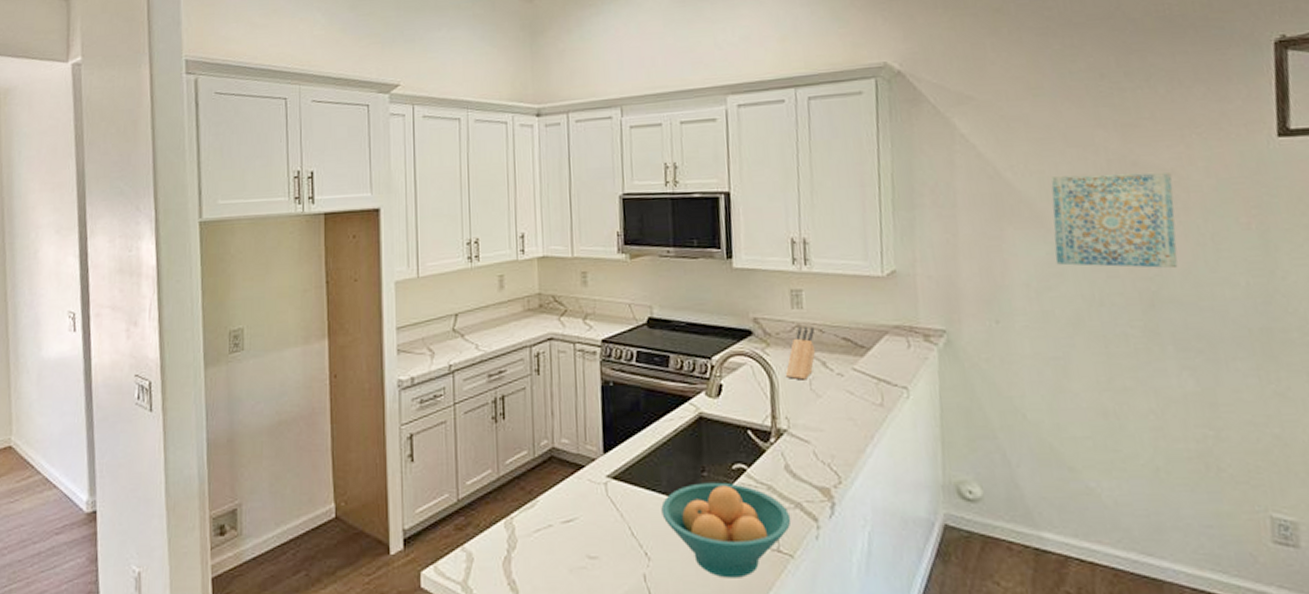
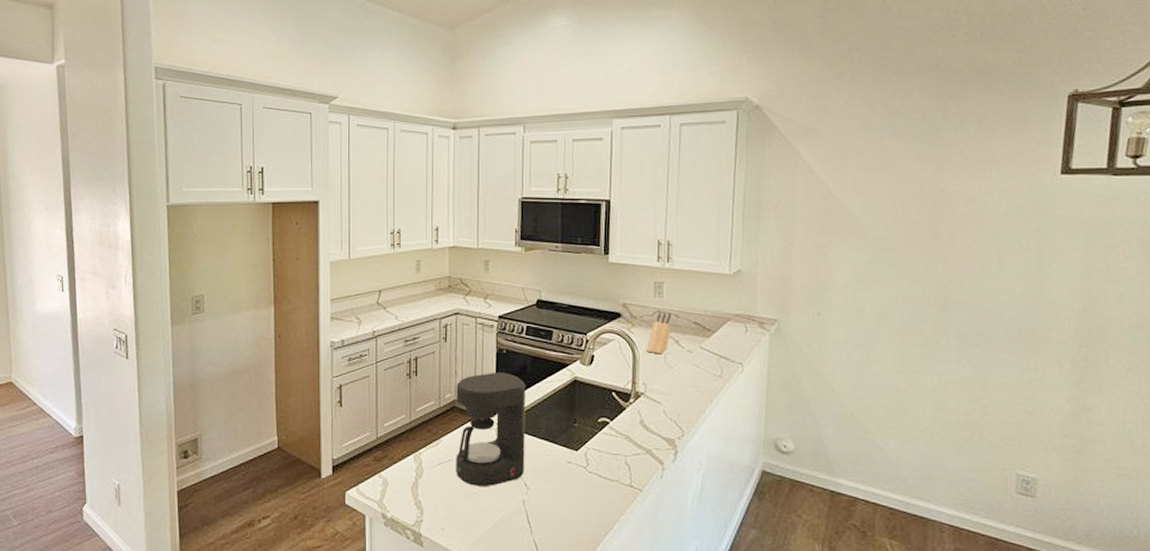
coffee maker: none [553,409,644,558] -> present [456,371,526,486]
fruit bowl: present [661,482,792,578] -> none [540,431,642,505]
wall art: present [1051,172,1178,269] -> none [870,199,972,278]

